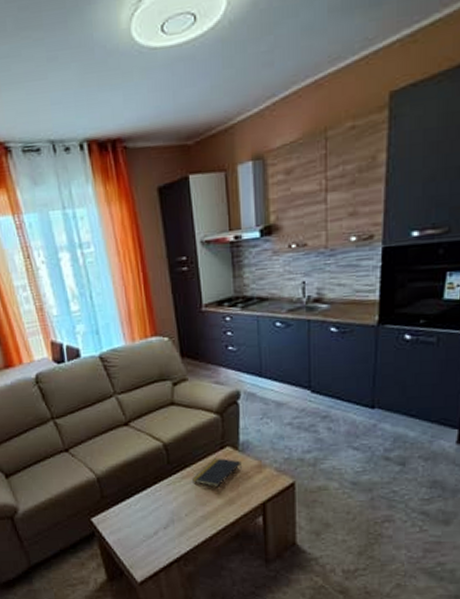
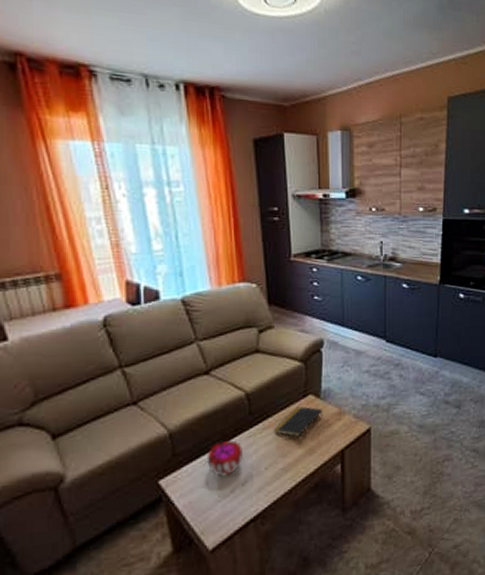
decorative bowl: none [130,487,165,519] -> present [206,440,244,476]

